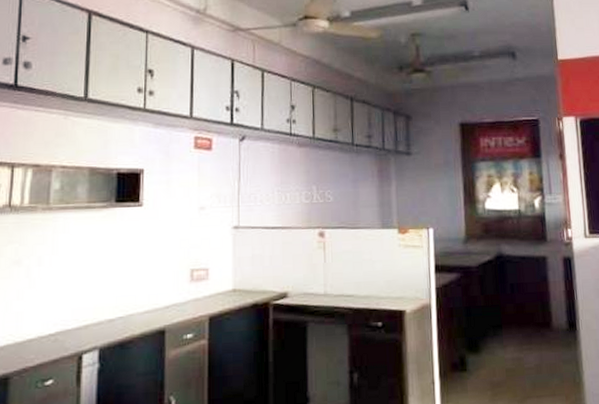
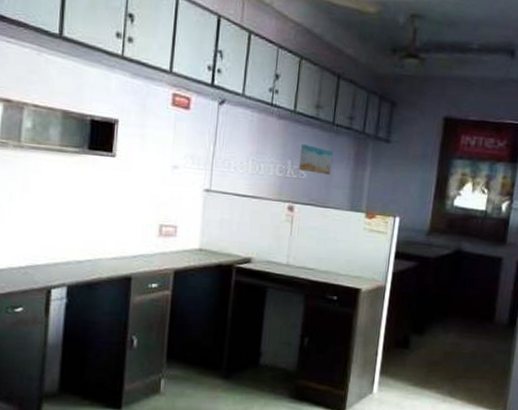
wall art: none [323,168,357,195] -> present [298,144,333,175]

